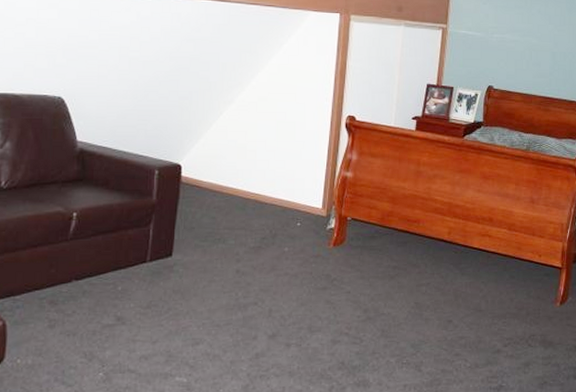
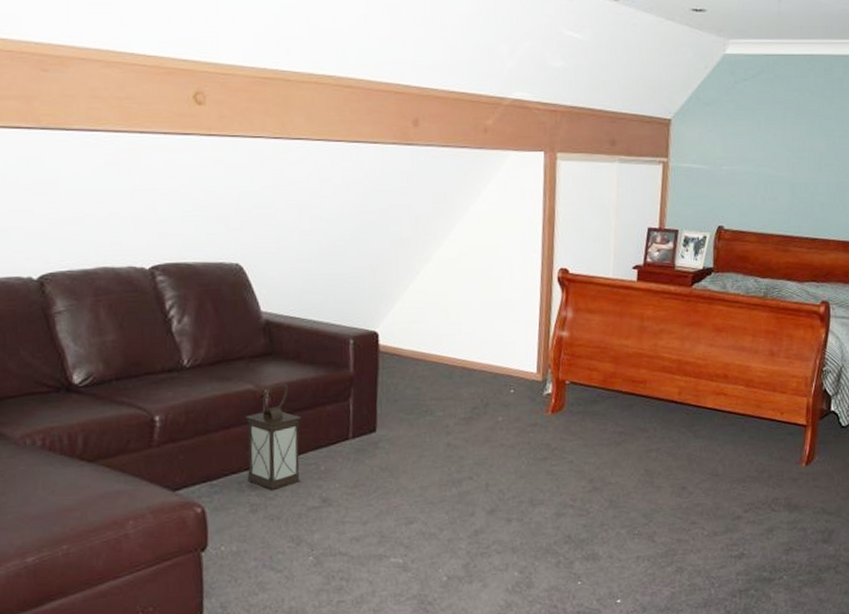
lantern: none [49,206,104,307] -> present [245,382,301,490]

